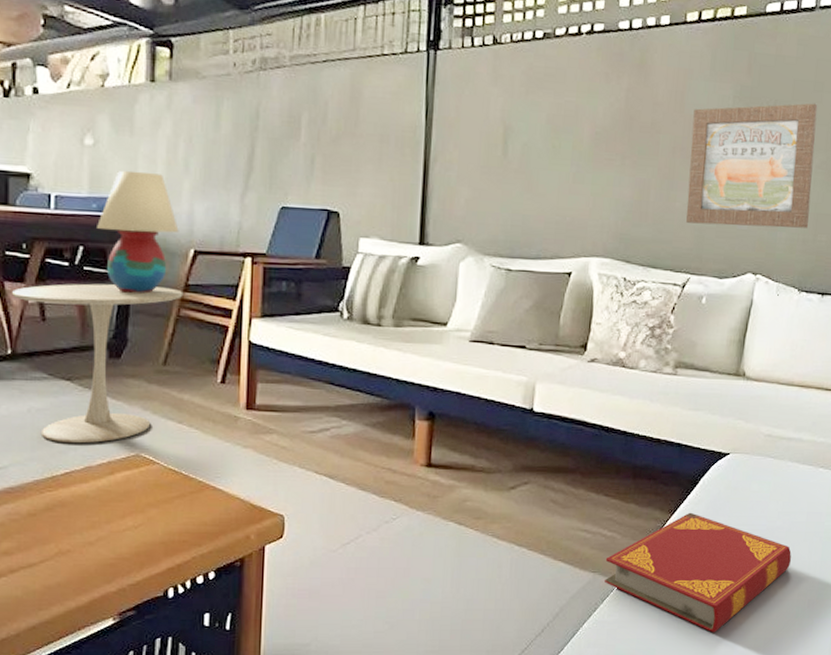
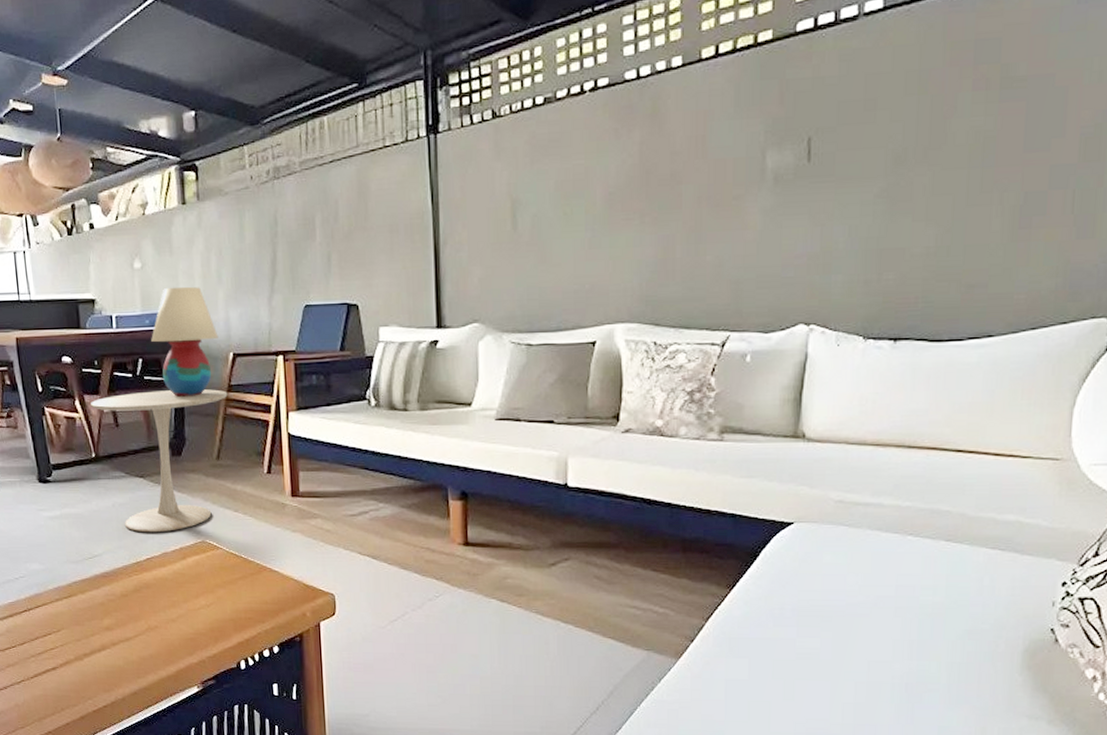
hardback book: present [605,512,792,633] -> none [659,587,880,717]
wall art: present [686,103,818,228] -> none [718,124,871,276]

